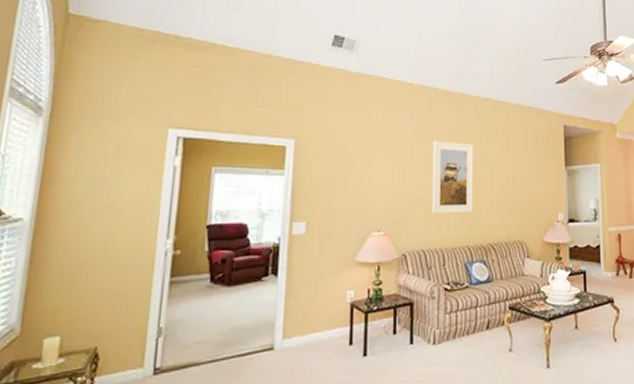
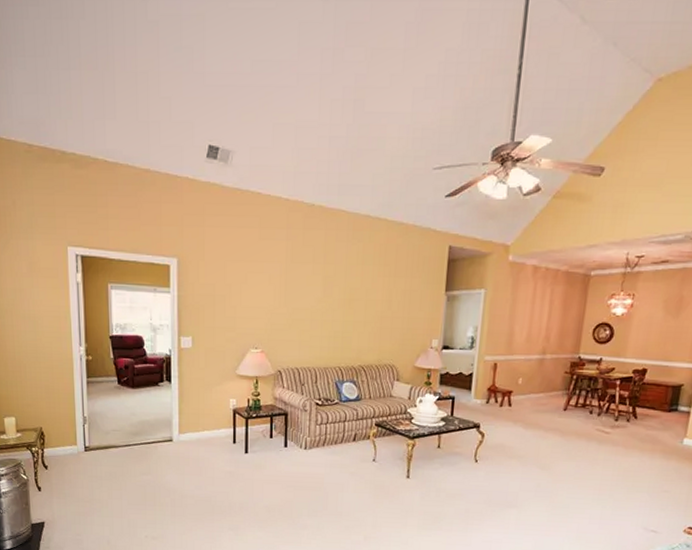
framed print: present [432,141,473,214] -> none [306,261,349,335]

